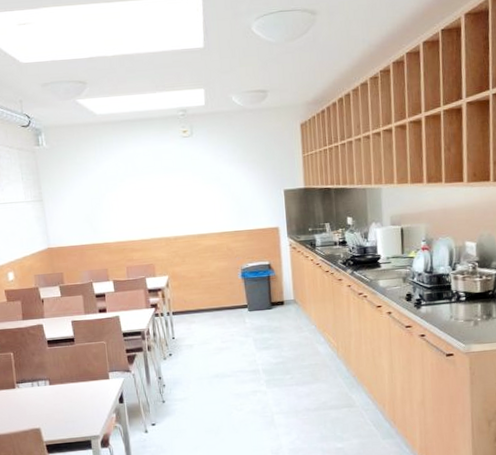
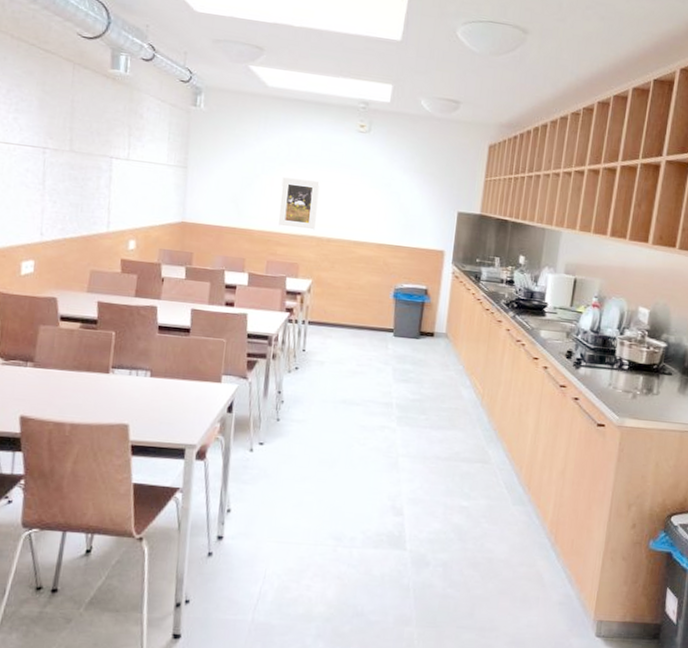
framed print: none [125,189,162,235] -> present [277,177,320,230]

